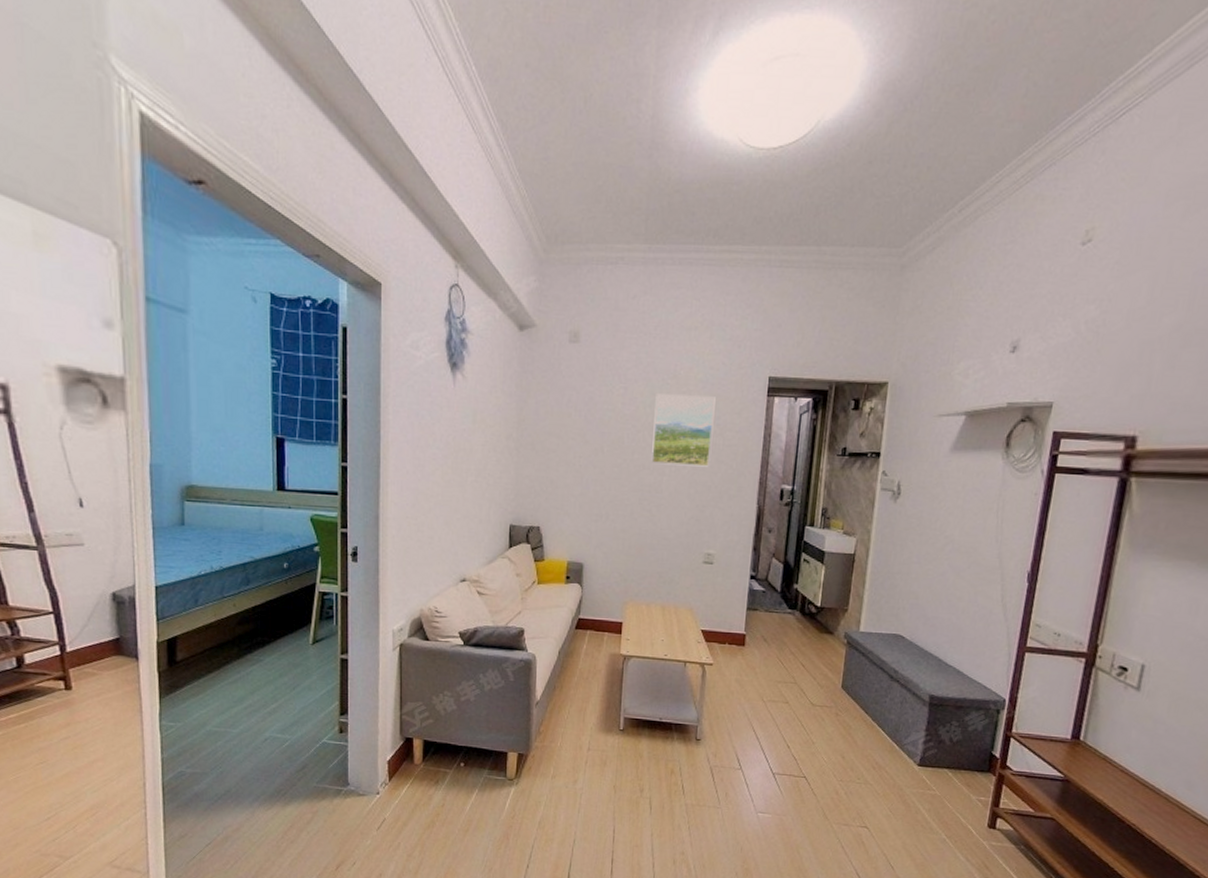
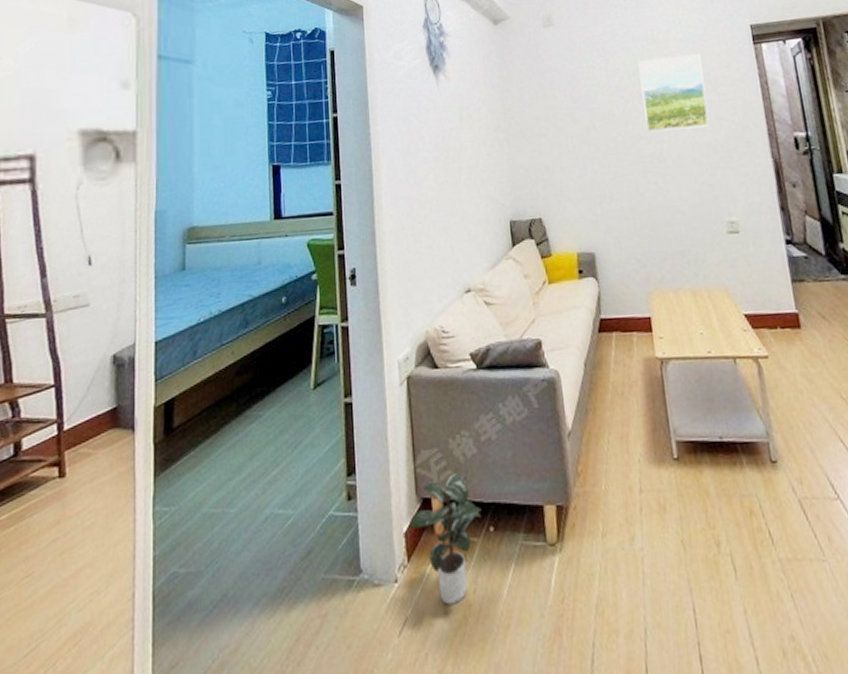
potted plant: none [392,722,455,813] -> present [408,473,482,605]

